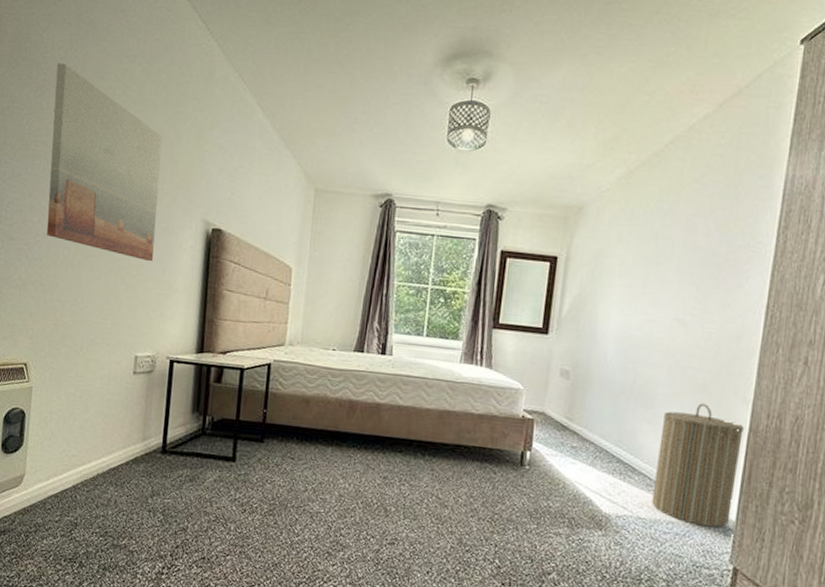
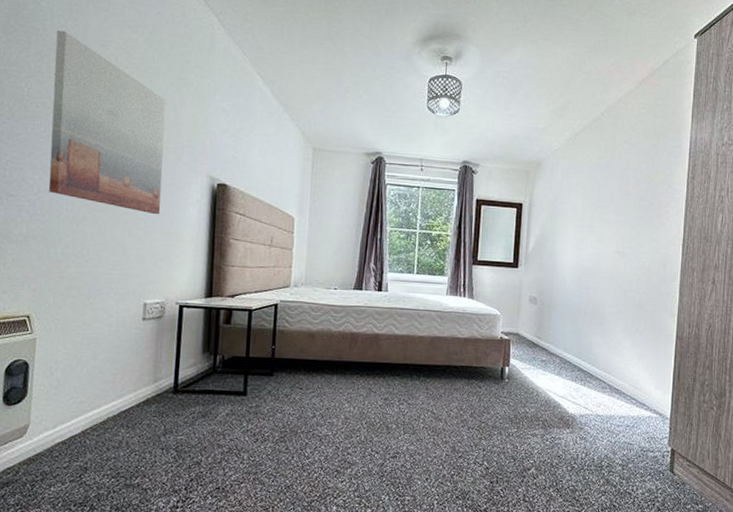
laundry hamper: present [652,403,744,528] -> none [607,318,672,418]

